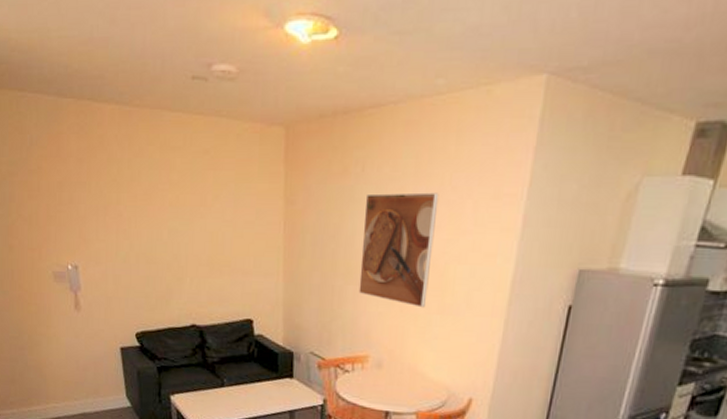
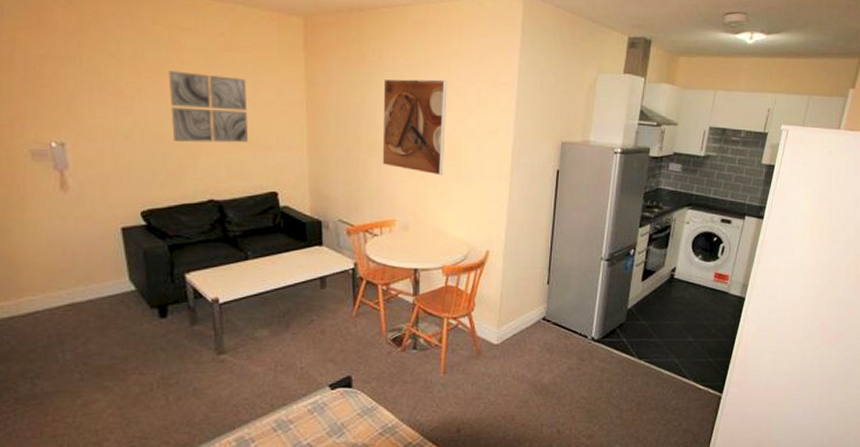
wall art: none [159,193,228,267] -> present [168,71,249,143]

